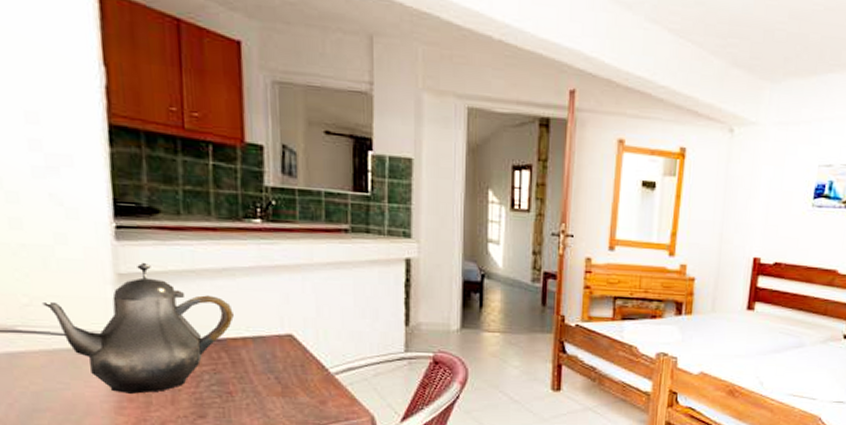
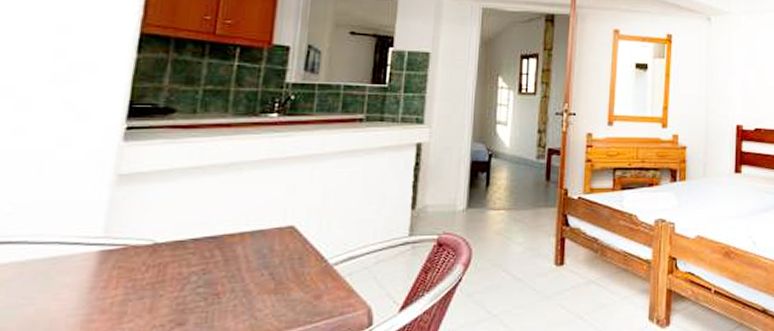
teapot: present [41,262,234,394] -> none [26,161,235,304]

